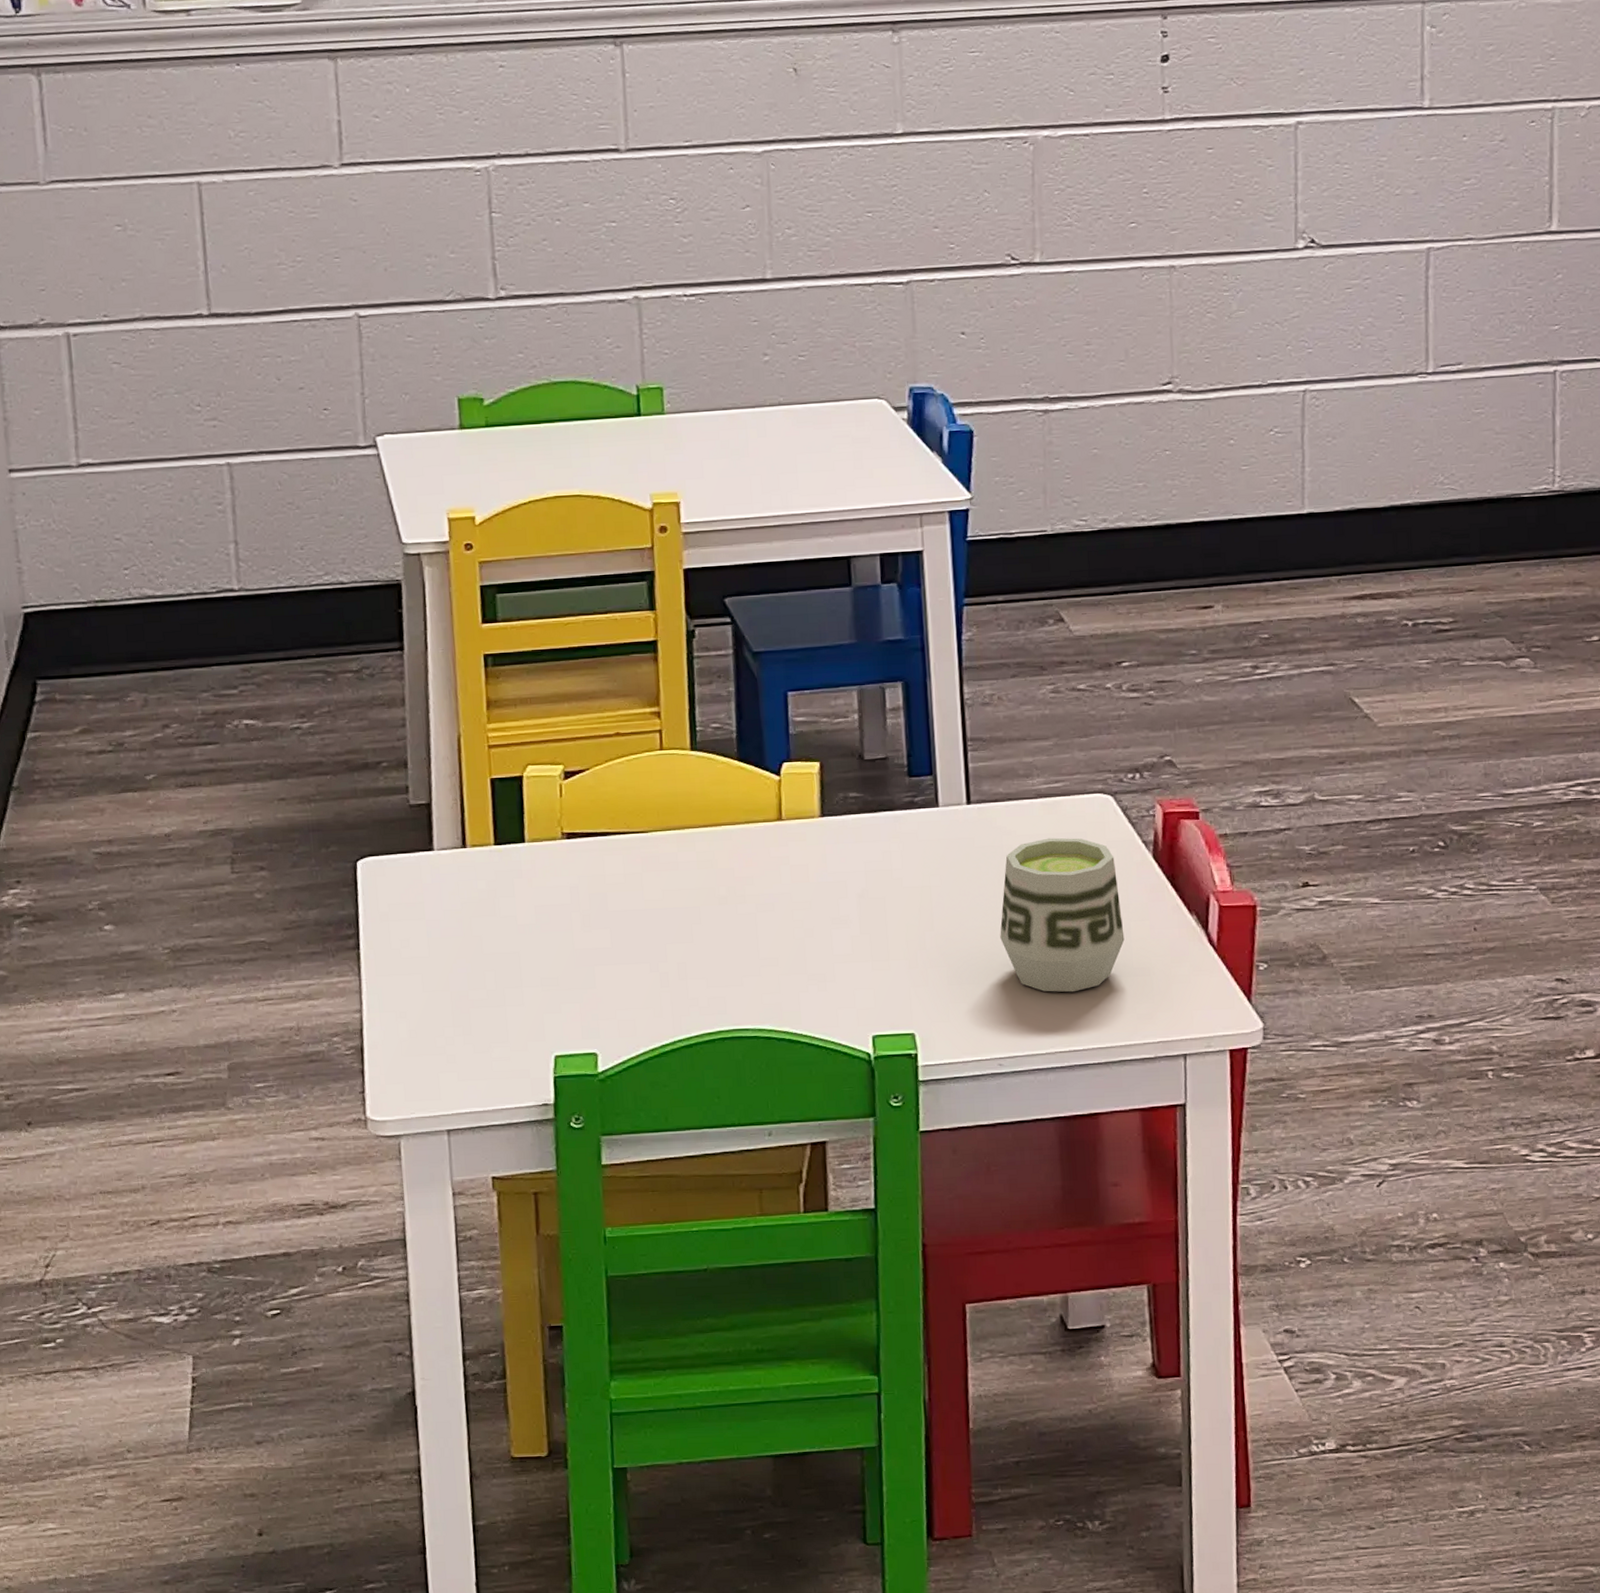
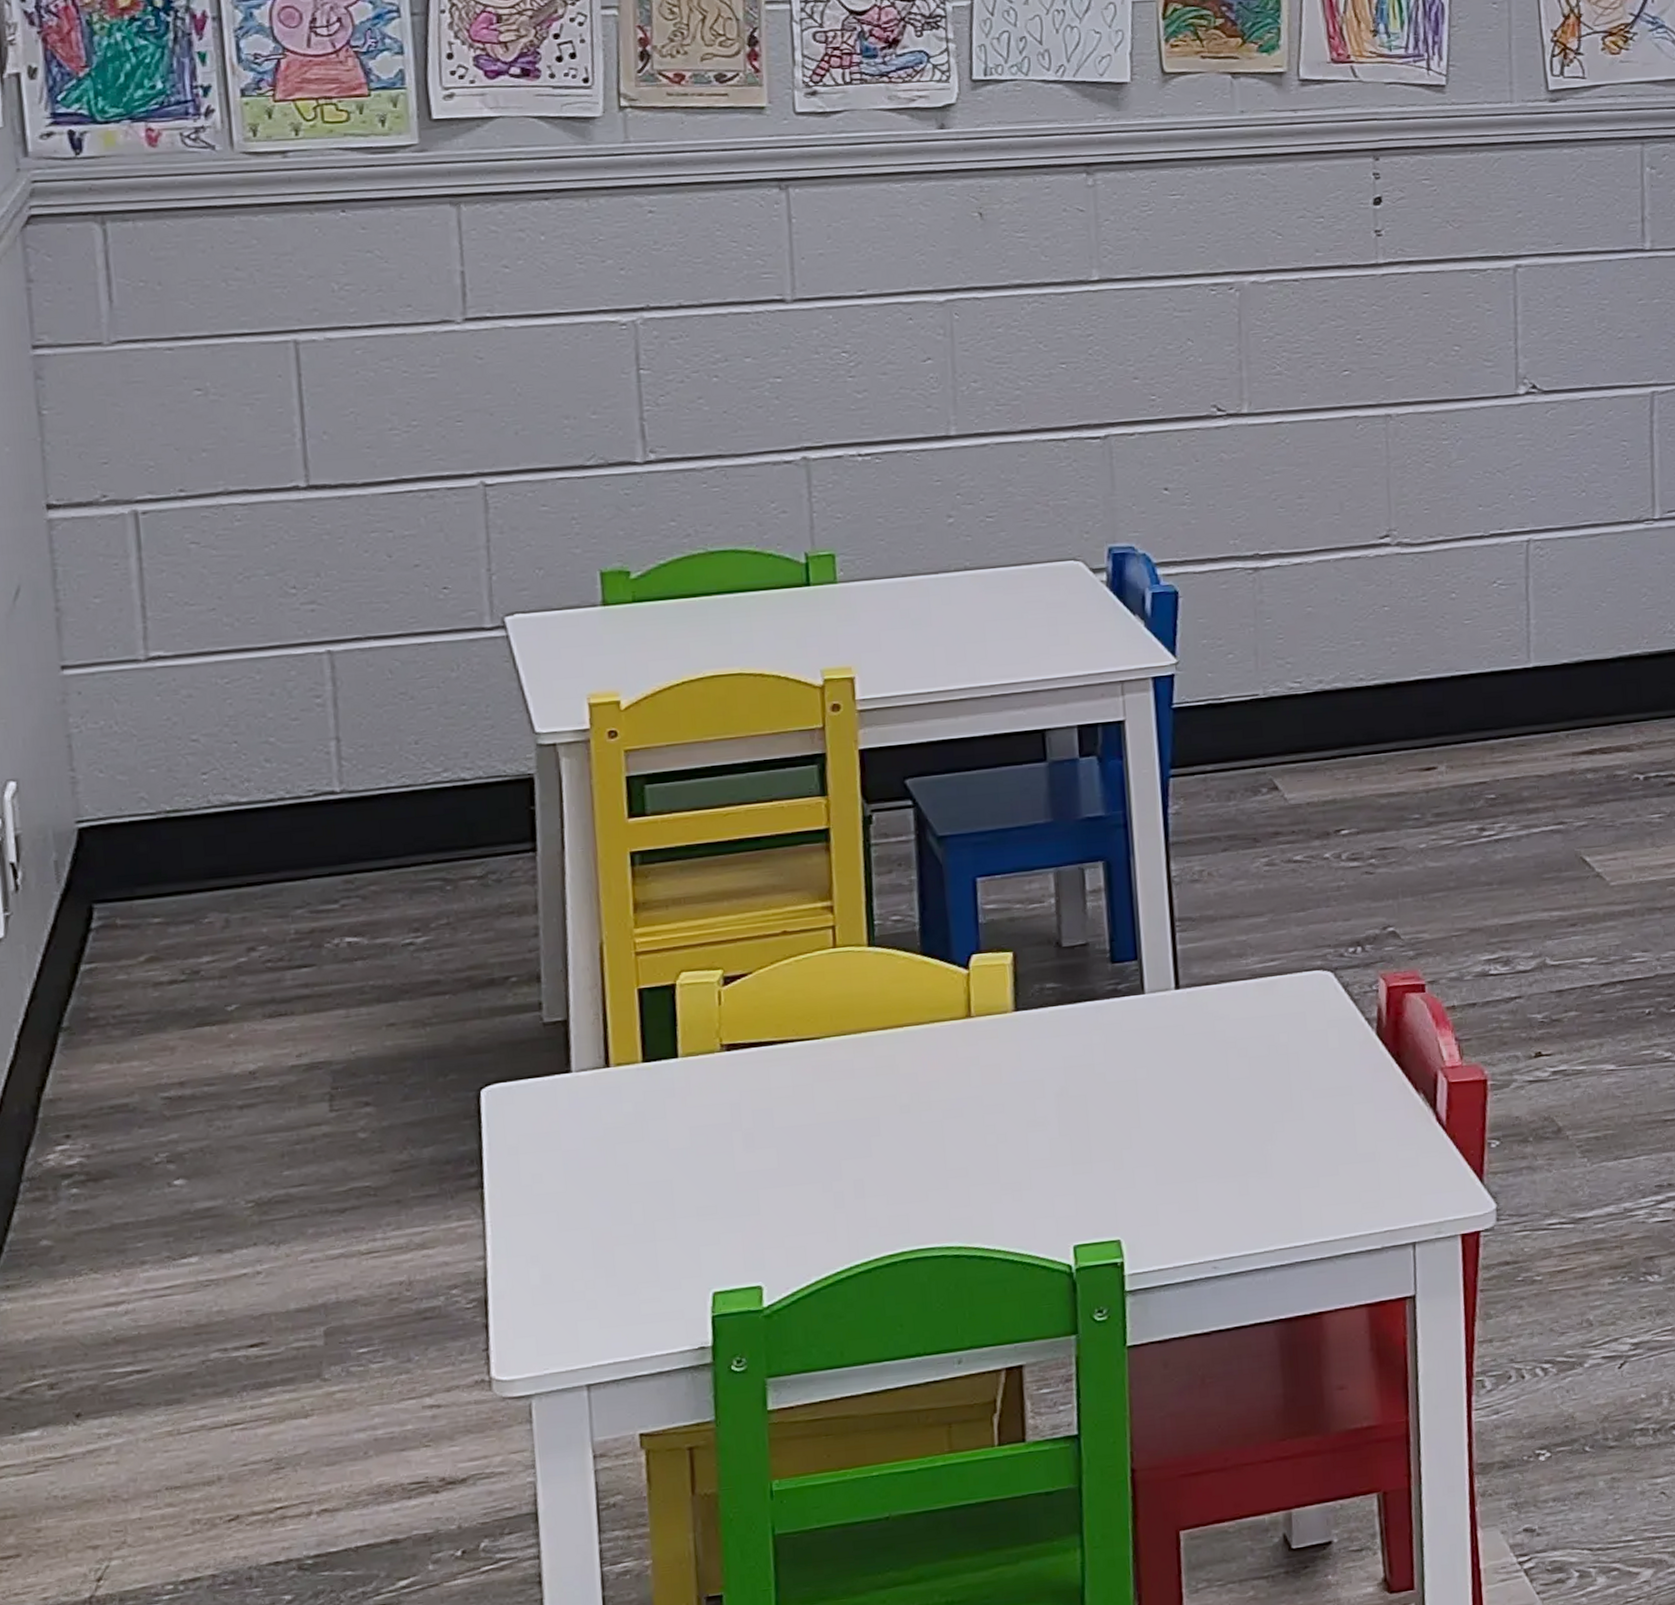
cup: present [1000,837,1125,993] -> none [1213,1019,1348,1186]

